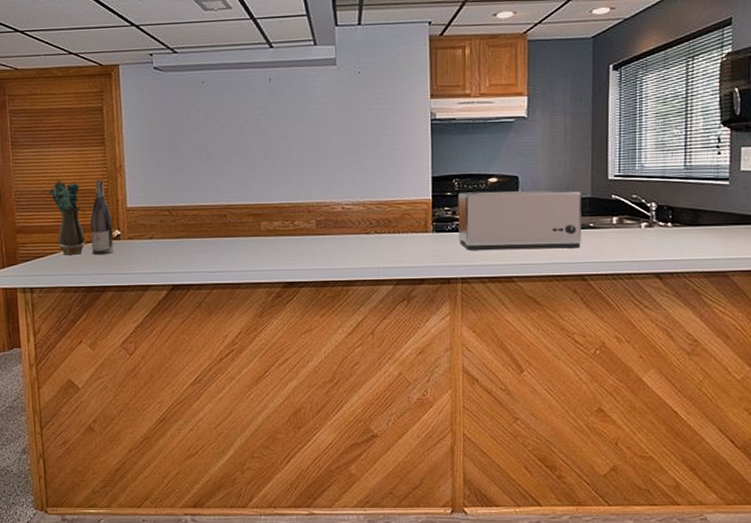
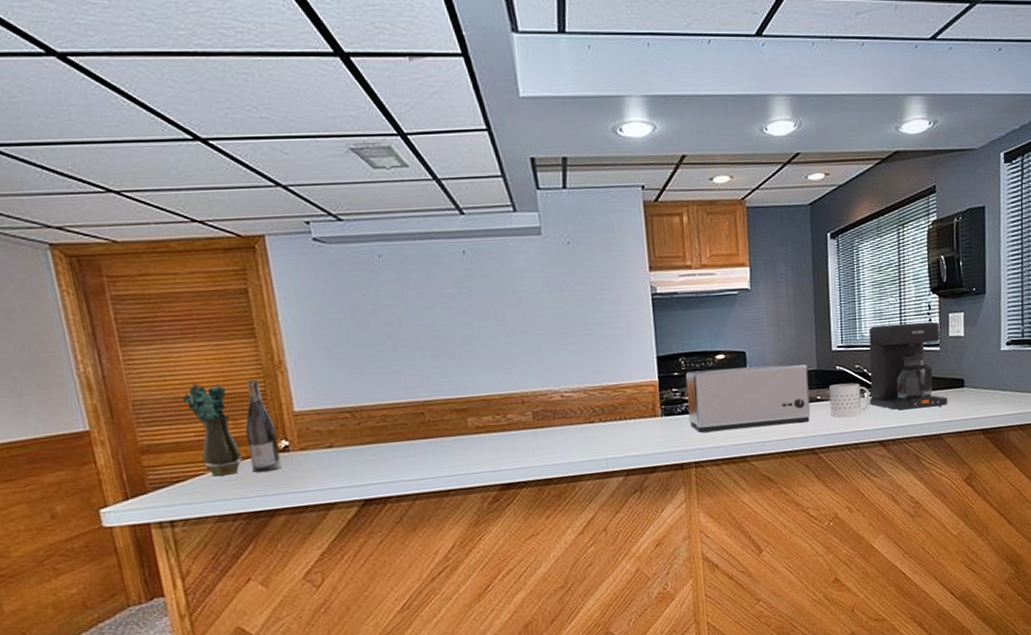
mug: none [602,212,647,247] -> present [829,383,870,418]
coffee maker: none [647,154,736,243] -> present [868,321,948,410]

